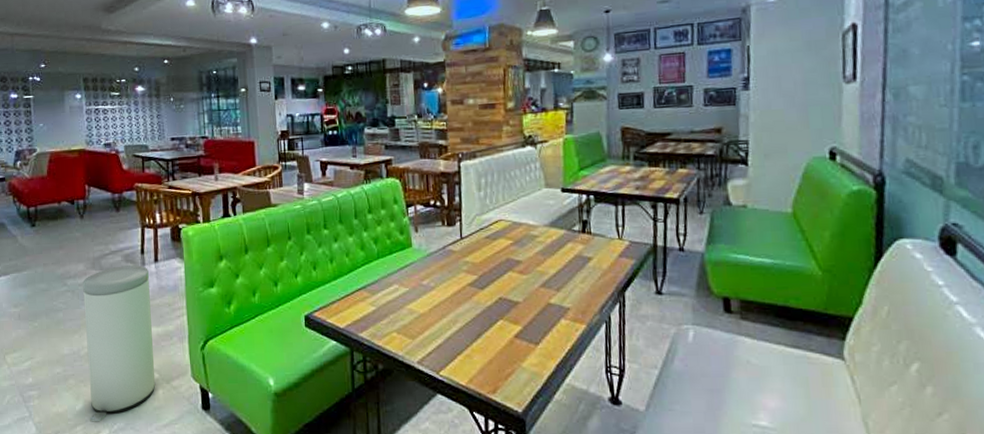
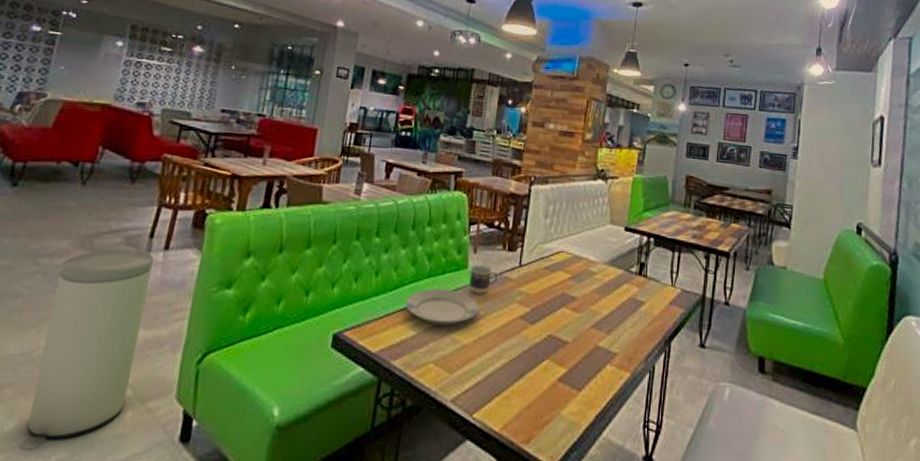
plate: none [361,267,429,299] -> present [405,288,479,326]
cup: none [414,241,442,269] -> present [468,264,498,295]

